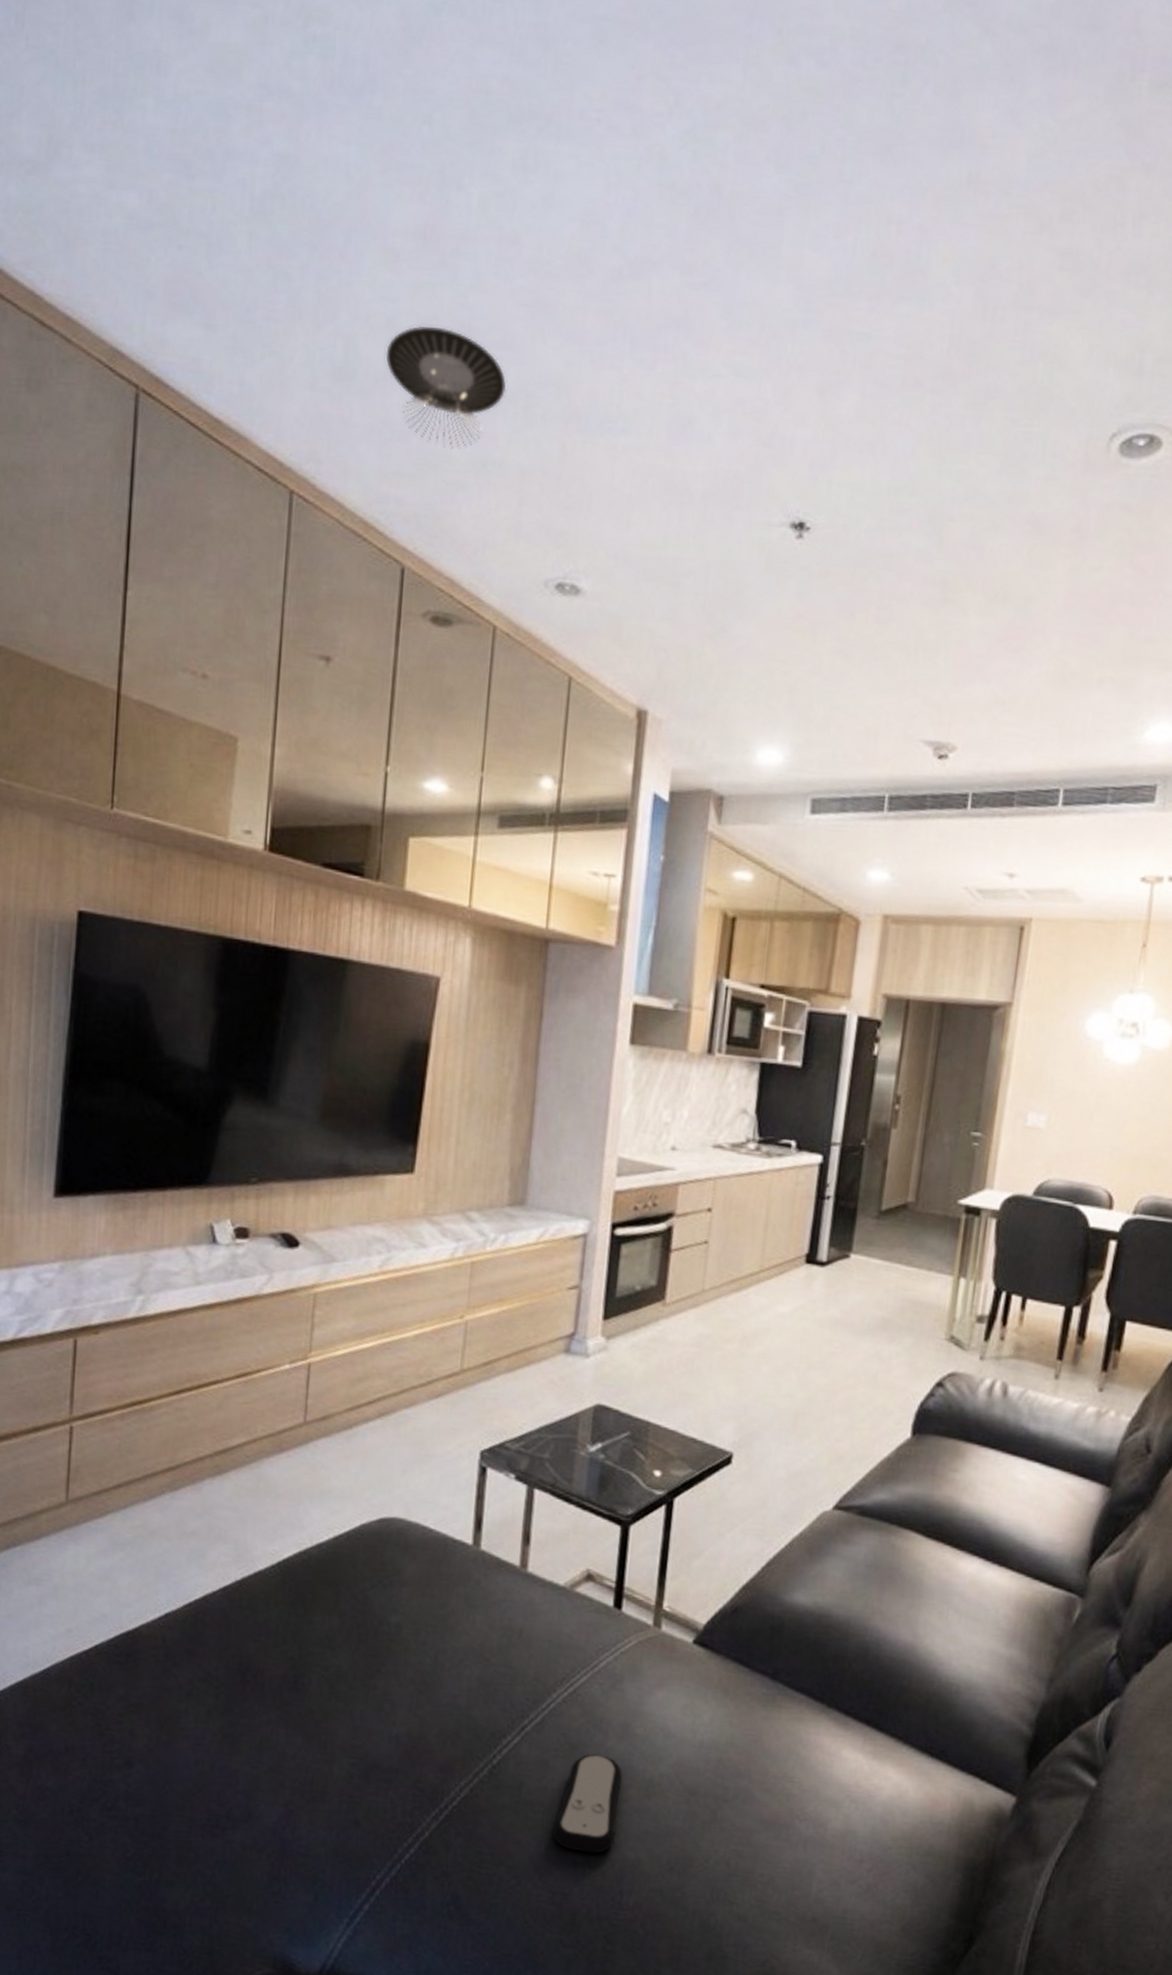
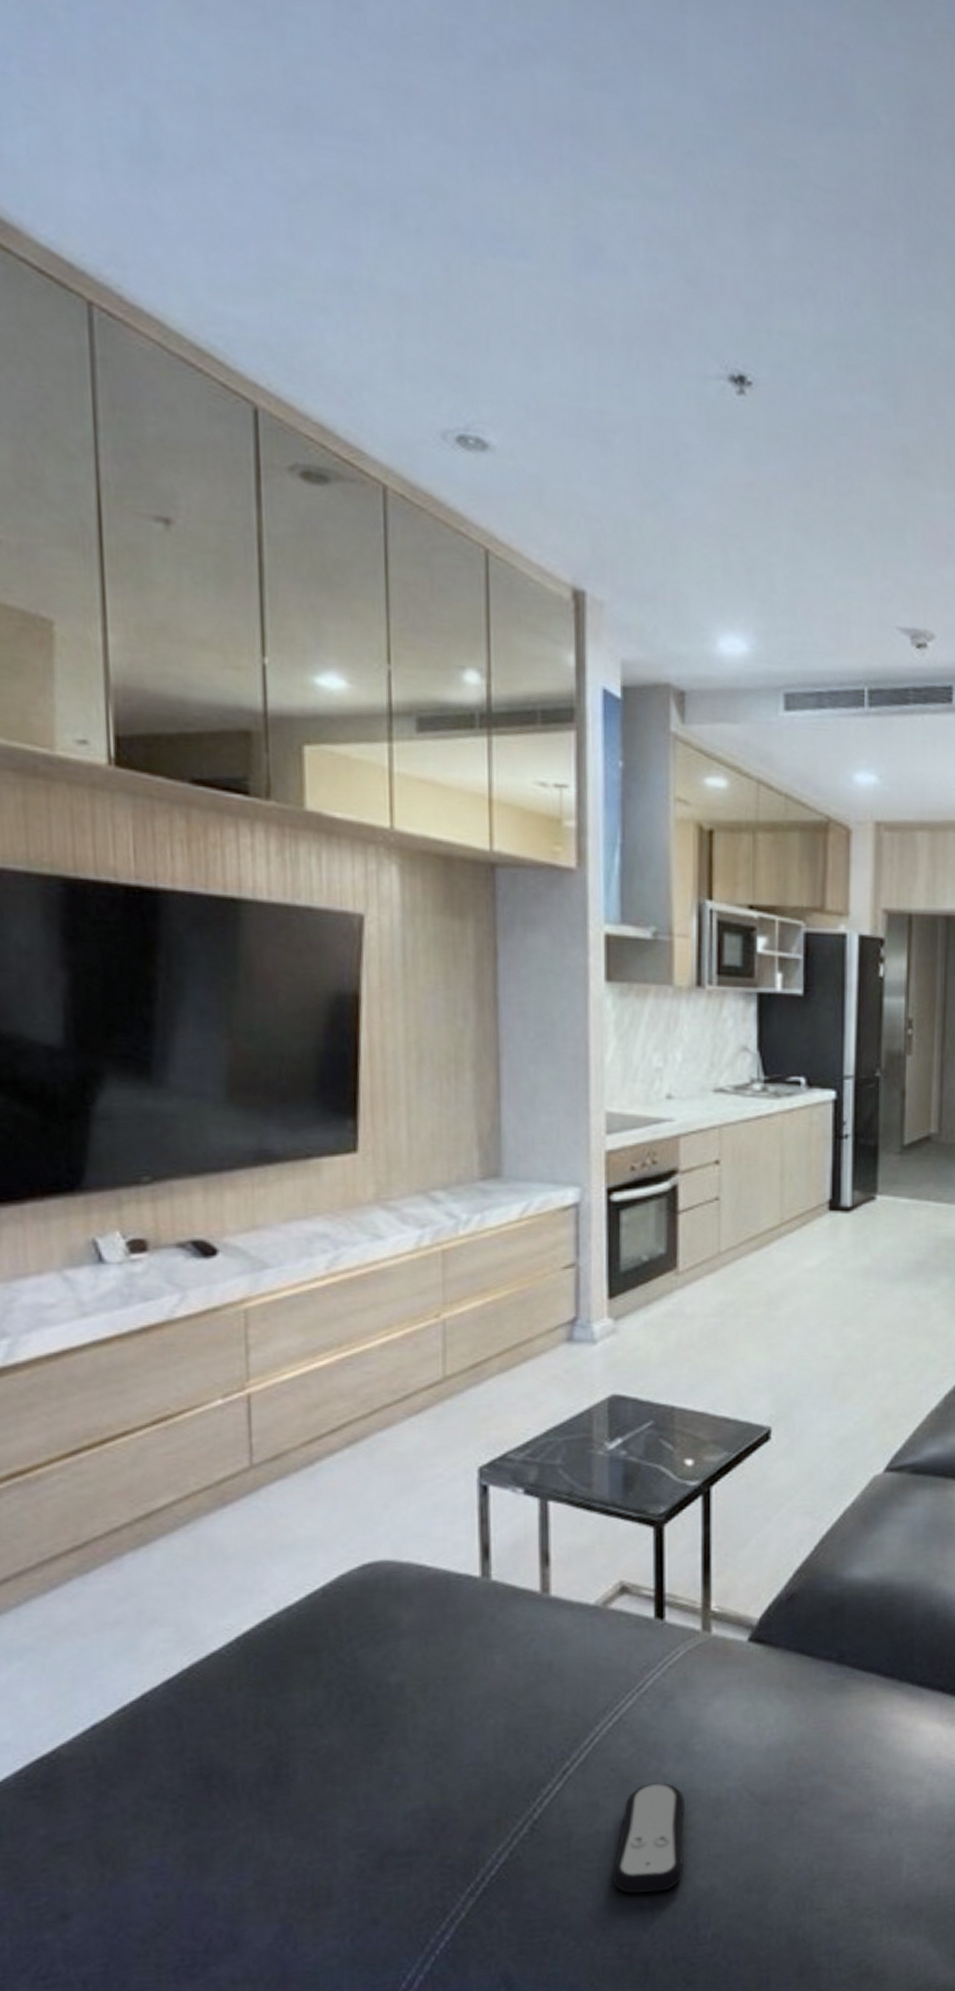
recessed light: present [385,325,507,449] -> none [199,100,367,262]

